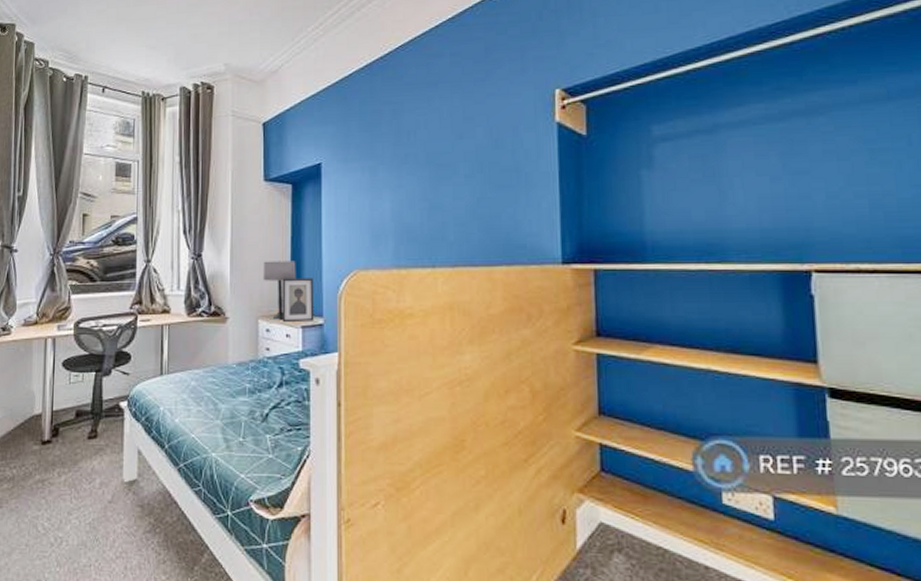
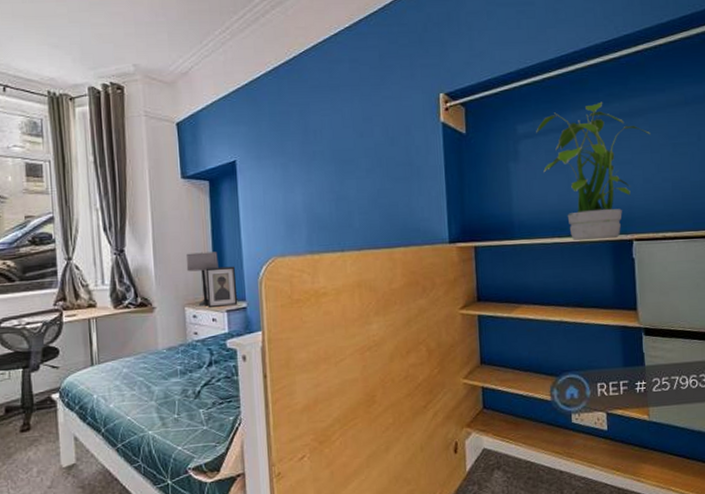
potted plant: none [677,97,837,268] -> present [536,101,650,240]

